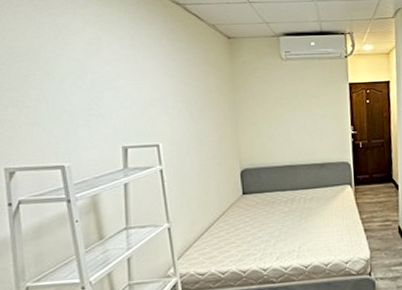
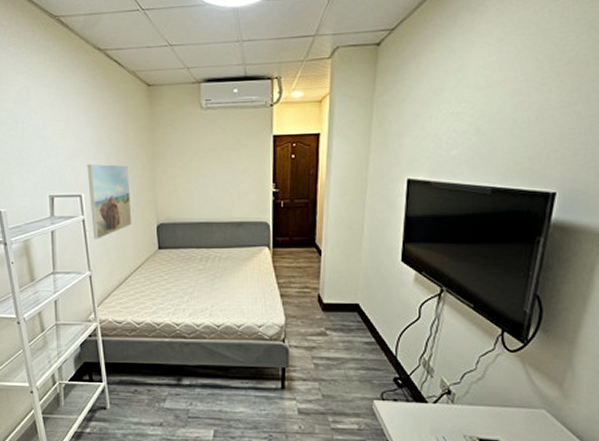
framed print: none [165,113,214,190] -> present [87,164,132,240]

